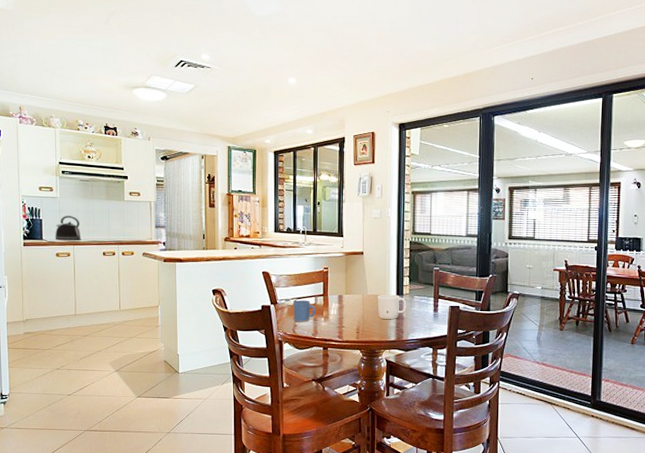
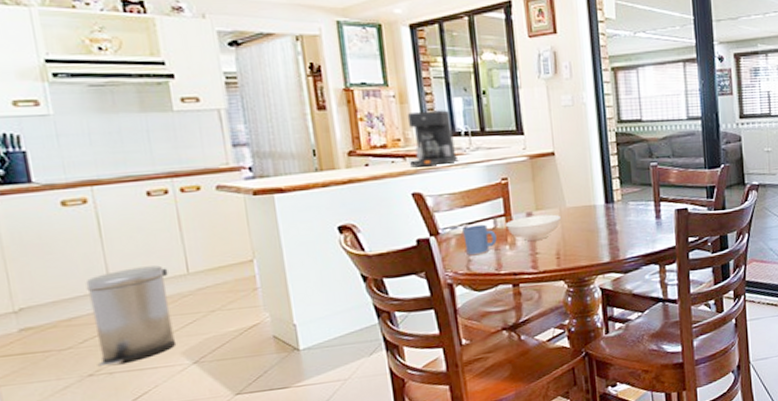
kettle: present [55,216,81,241] -> none [53,141,103,181]
pedal bin: none [62,302,109,365] -> present [85,265,175,367]
coffee maker: none [264,213,295,254] -> present [407,110,457,168]
bowl: none [322,298,363,317] -> present [504,214,562,241]
mug: present [377,294,407,320] -> none [580,202,620,237]

